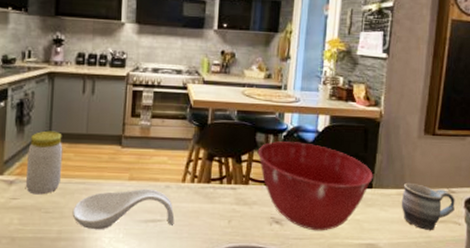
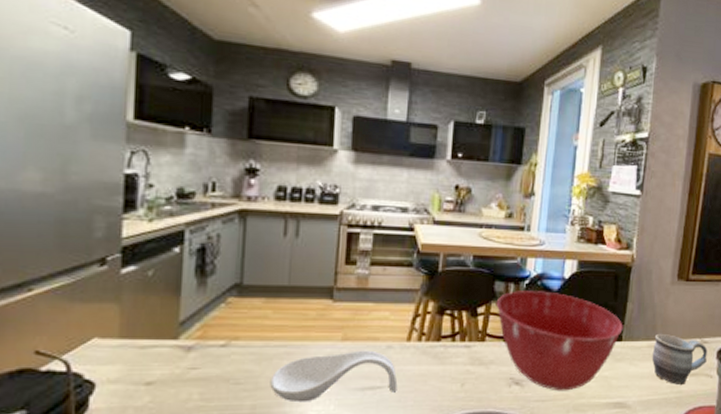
jar: present [25,130,63,195] -> none [208,282,258,362]

